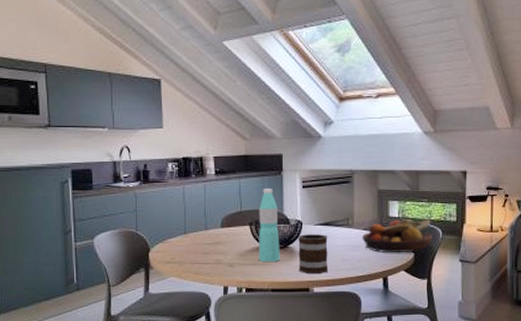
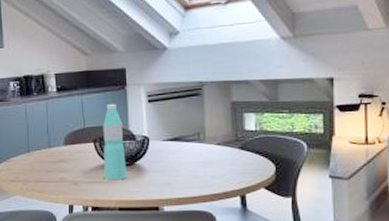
mug: present [298,234,329,273] -> none [145,150,180,191]
fruit bowl: present [362,218,433,254] -> none [215,131,297,170]

